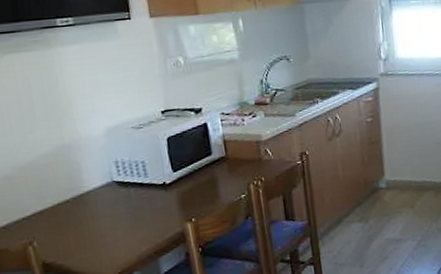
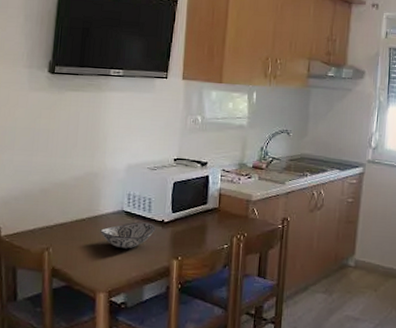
decorative bowl: none [91,188,158,225] -> present [100,222,156,249]

